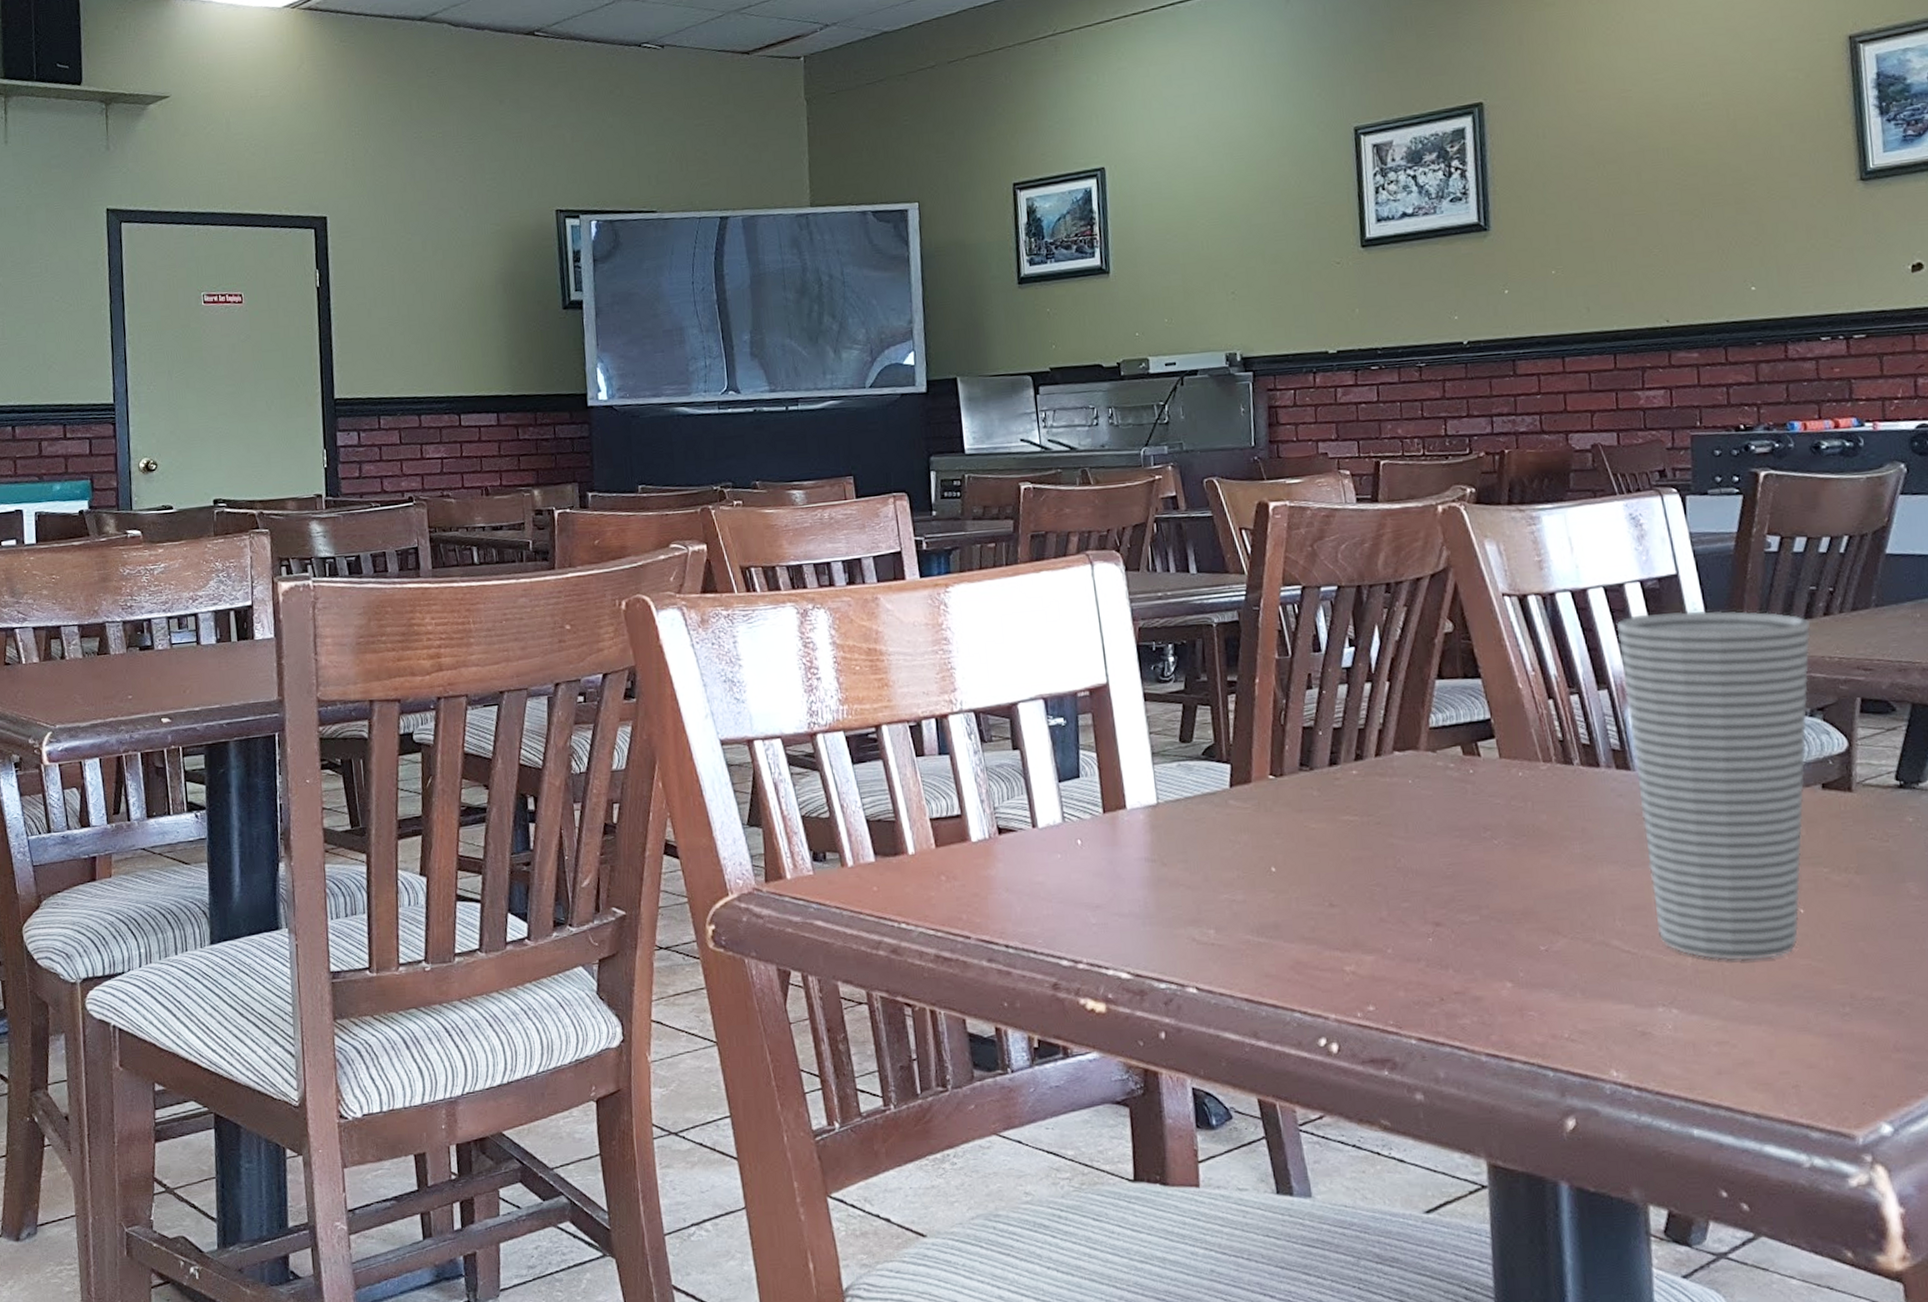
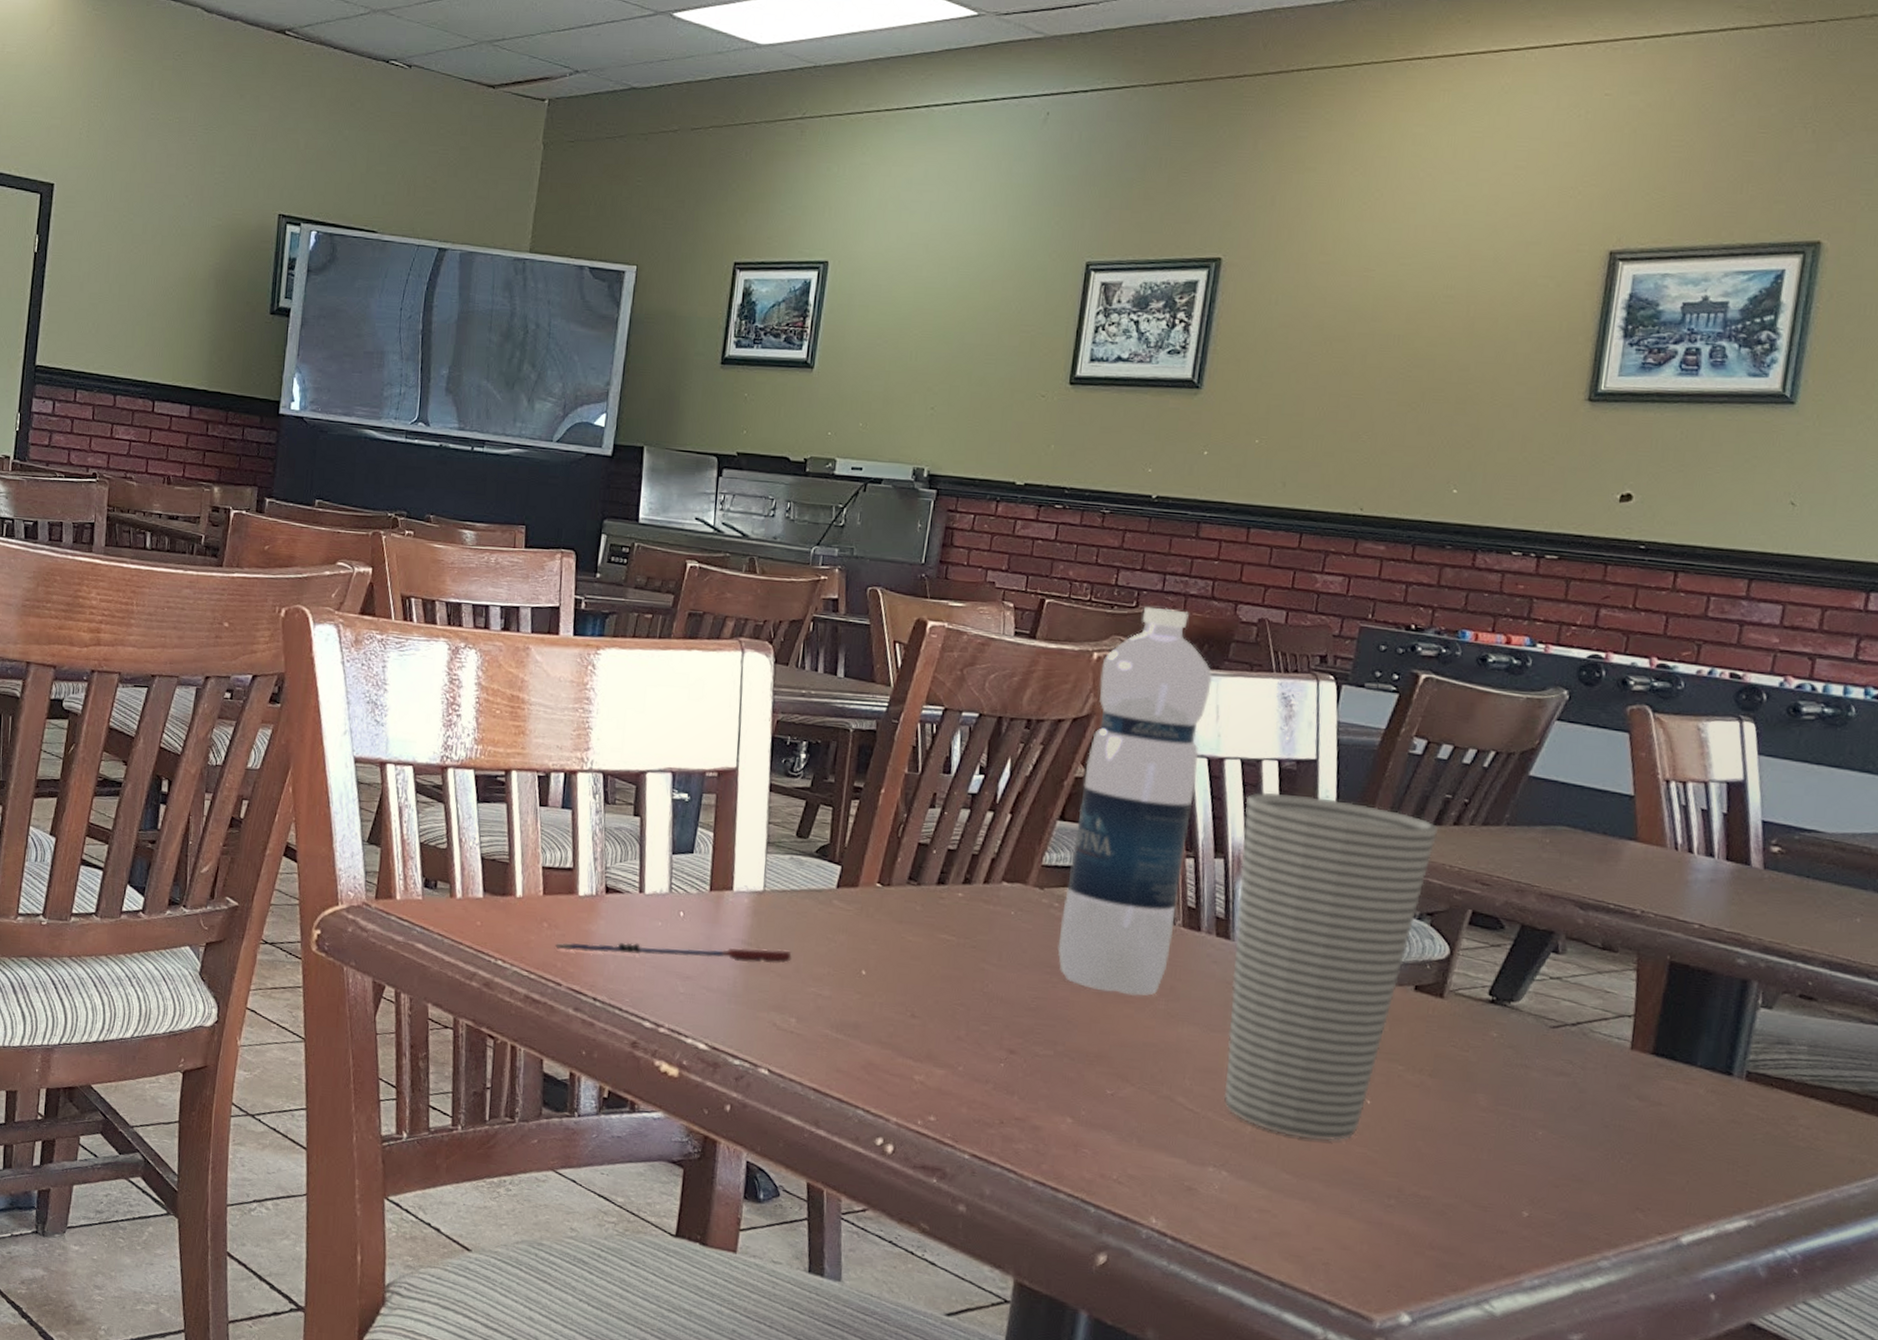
pen: none [957,860,1198,901] -> present [555,942,792,964]
water bottle: none [1448,449,1574,846] -> present [1057,606,1213,996]

